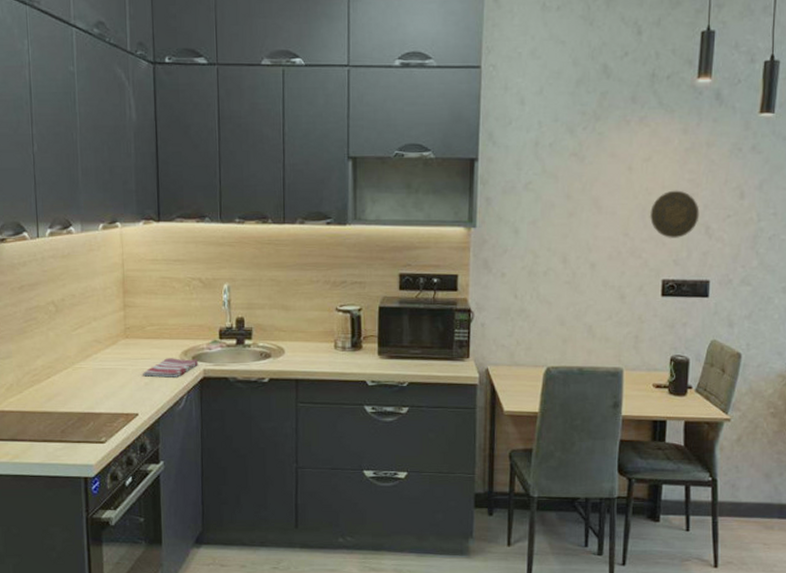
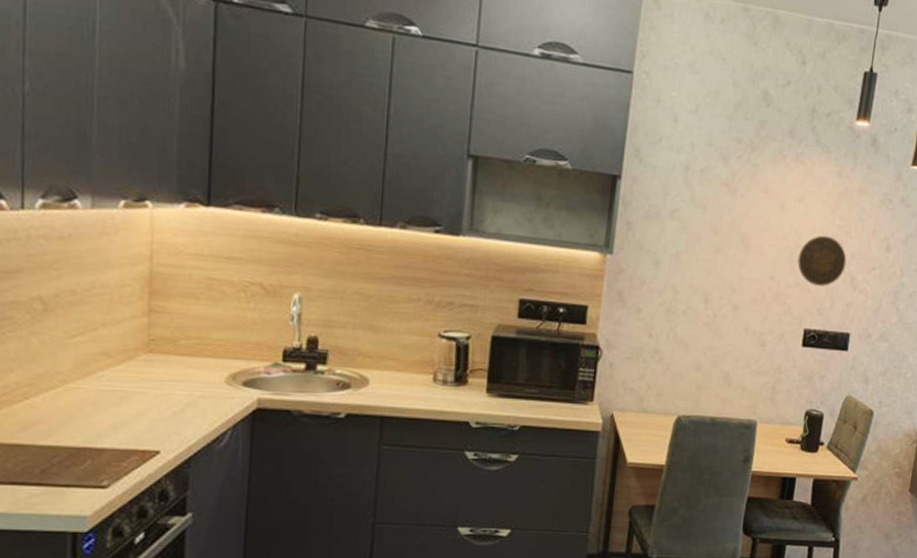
dish towel: present [143,358,199,378] -> none [170,382,252,407]

